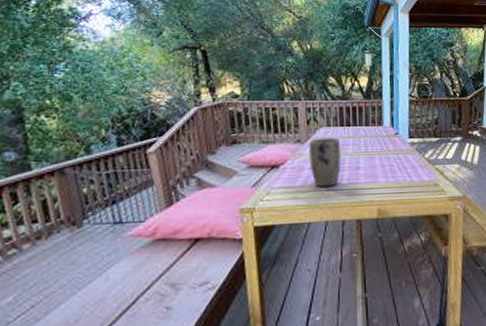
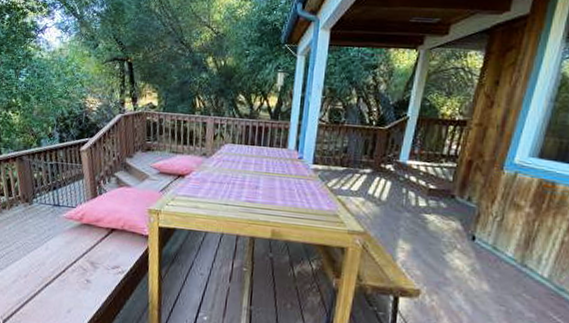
plant pot: present [309,137,341,187] -> none [212,153,244,202]

